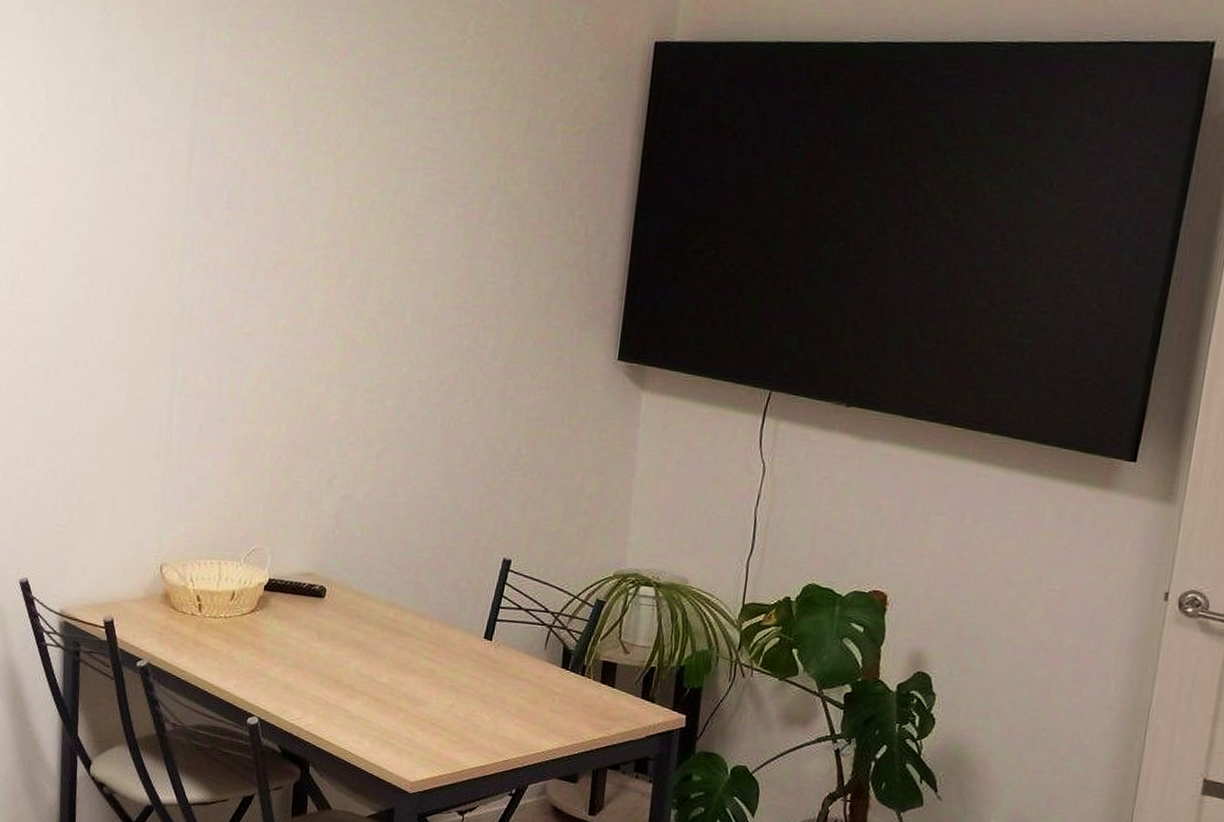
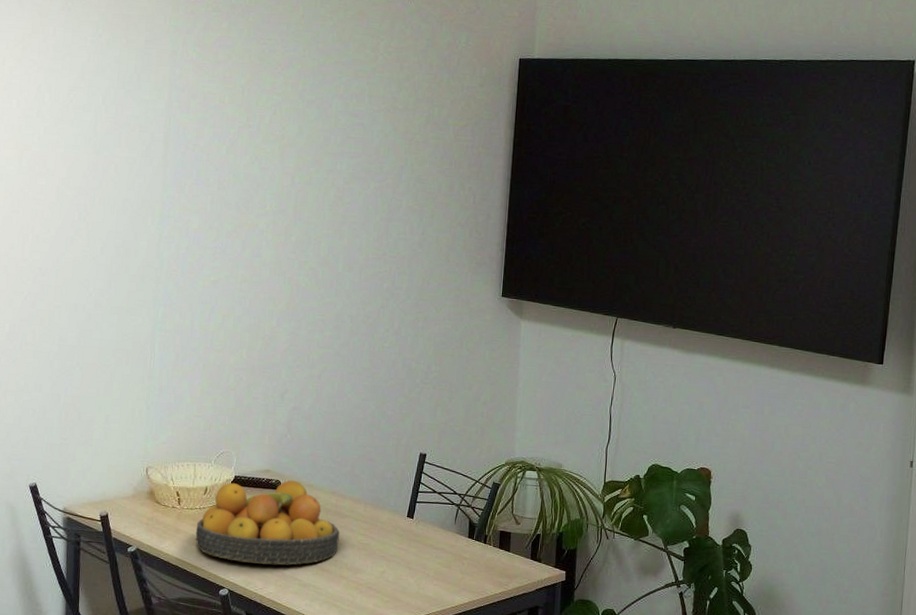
fruit bowl: none [219,586,398,692] -> present [195,480,340,565]

